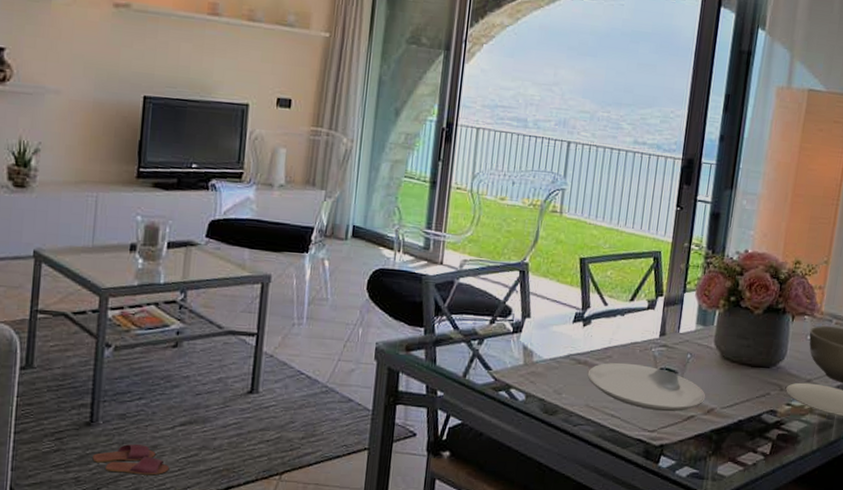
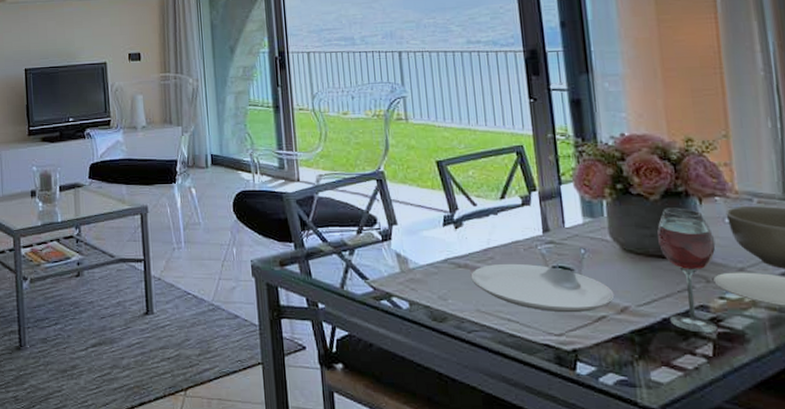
slippers: present [92,443,170,476] -> none [25,364,89,393]
wineglass: none [744,322,795,434] -> present [656,208,718,333]

